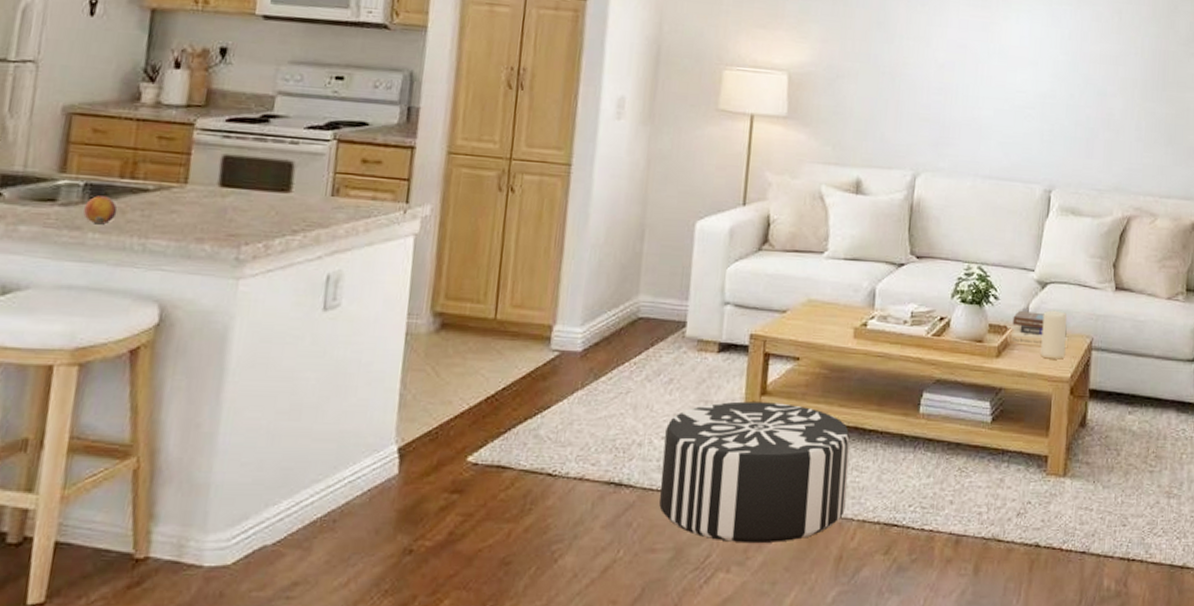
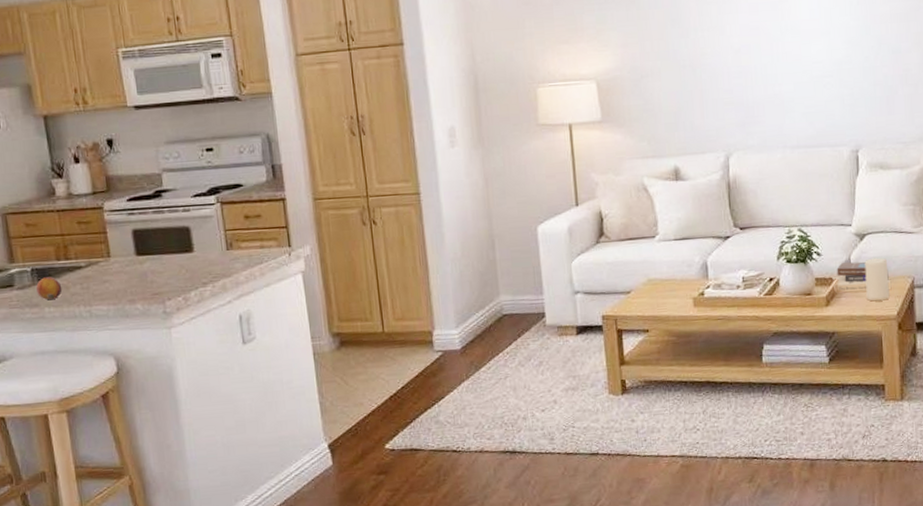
pouf: present [659,401,850,543] -> none [544,369,709,487]

